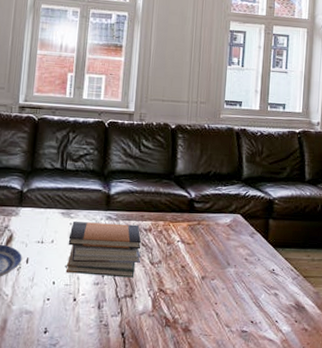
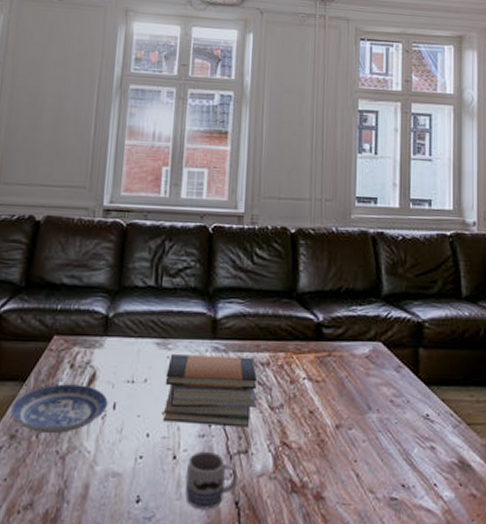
mug: none [82,295,124,339] -> present [185,451,238,510]

